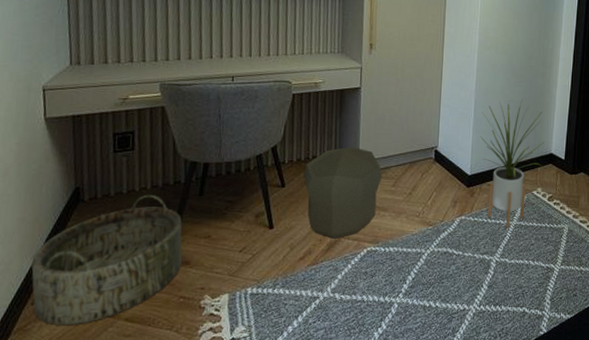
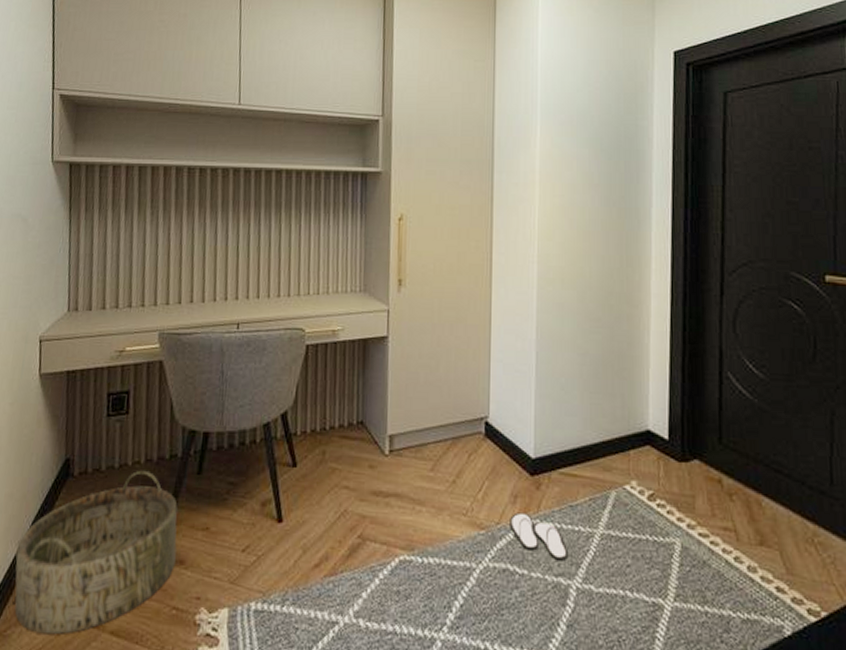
pouf: present [303,146,383,239] -> none [318,414,418,541]
slippers: none [450,213,491,244] -> present [510,512,567,561]
house plant: present [480,100,545,228] -> none [546,352,637,539]

